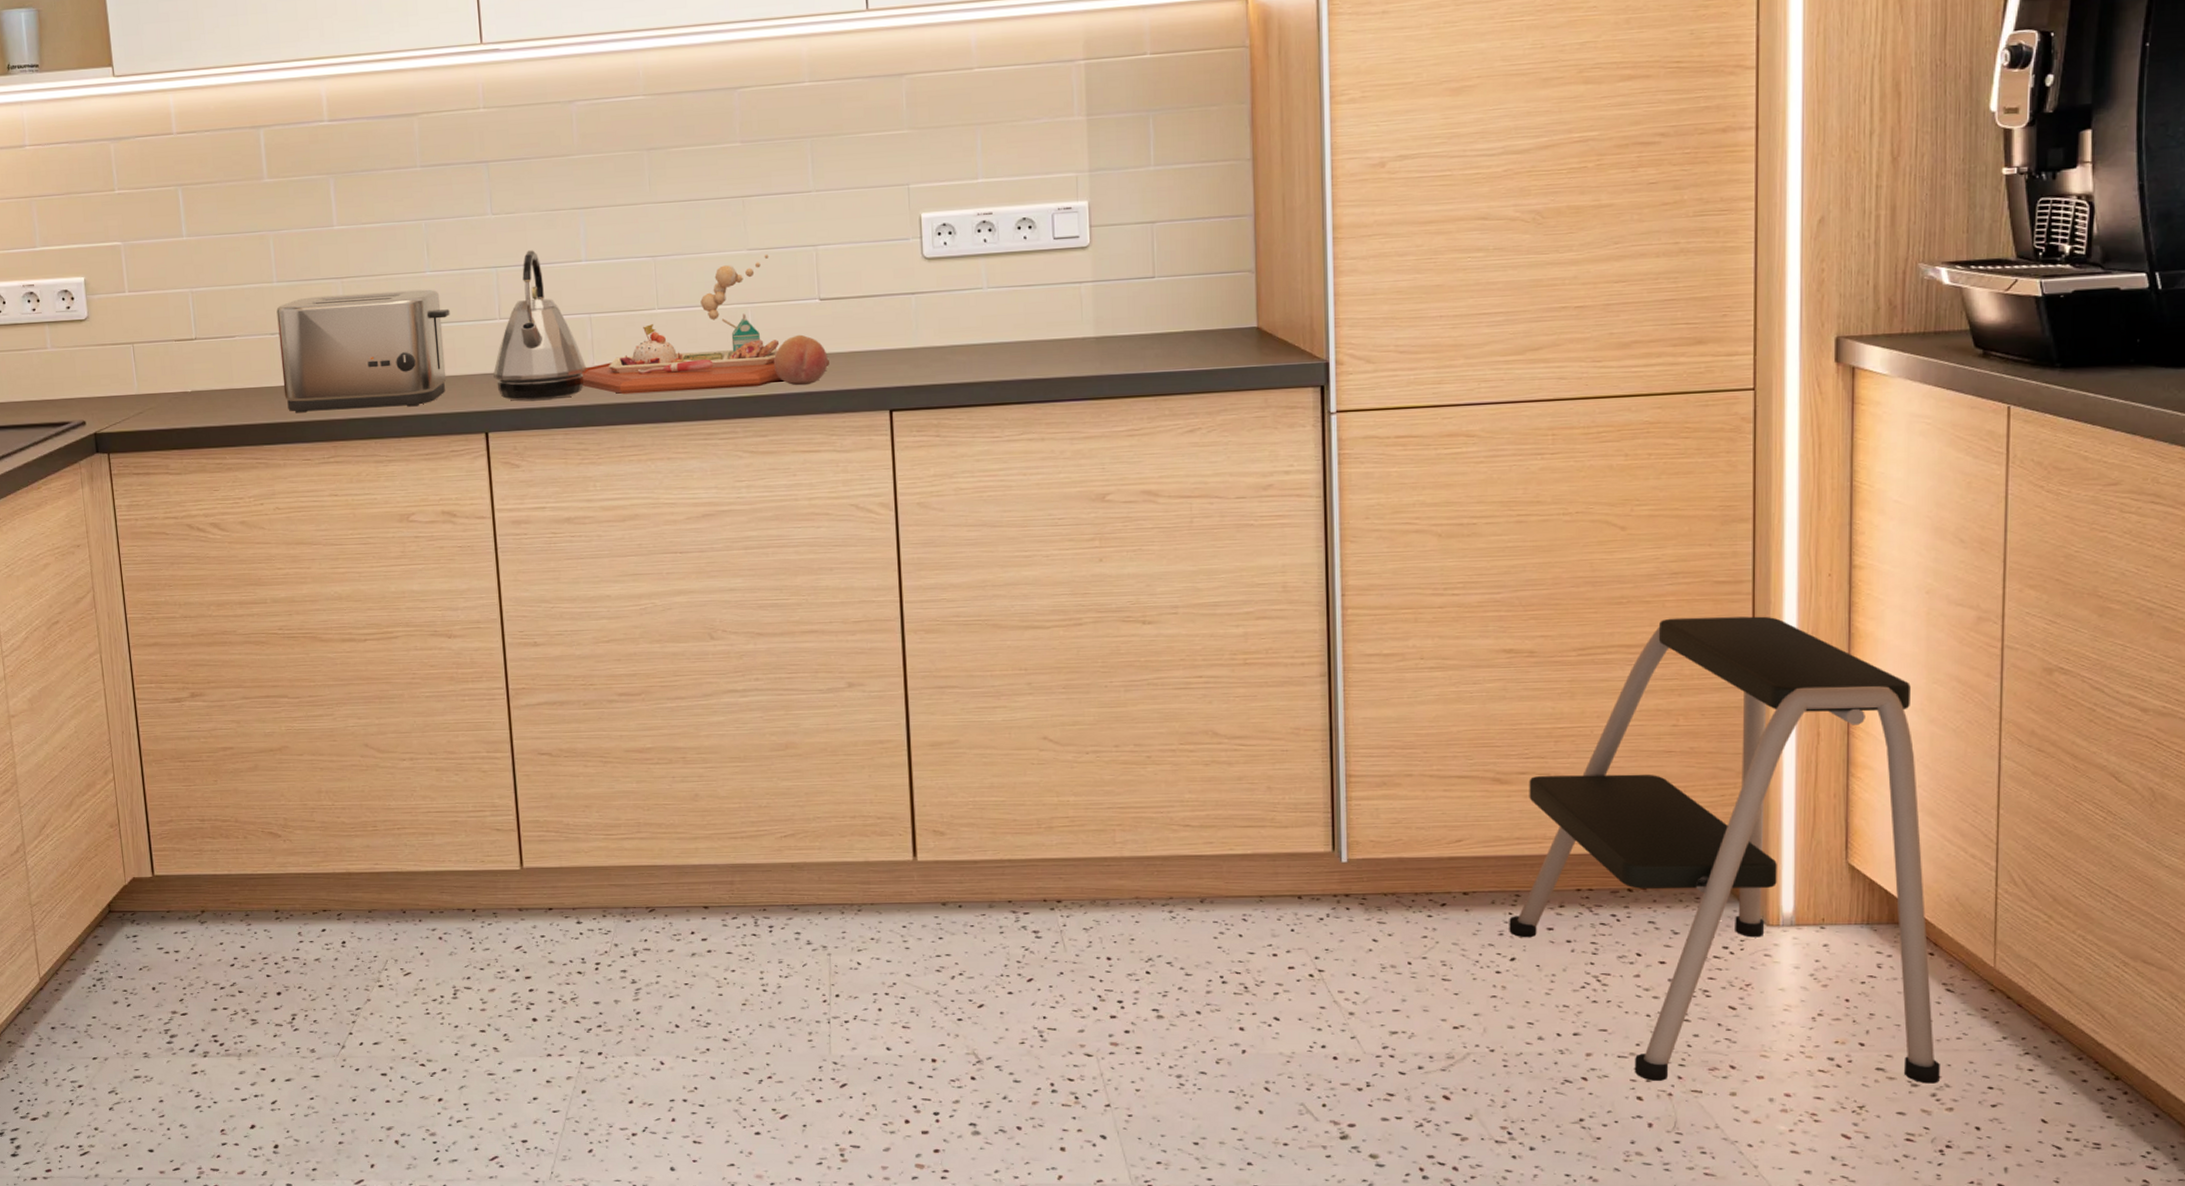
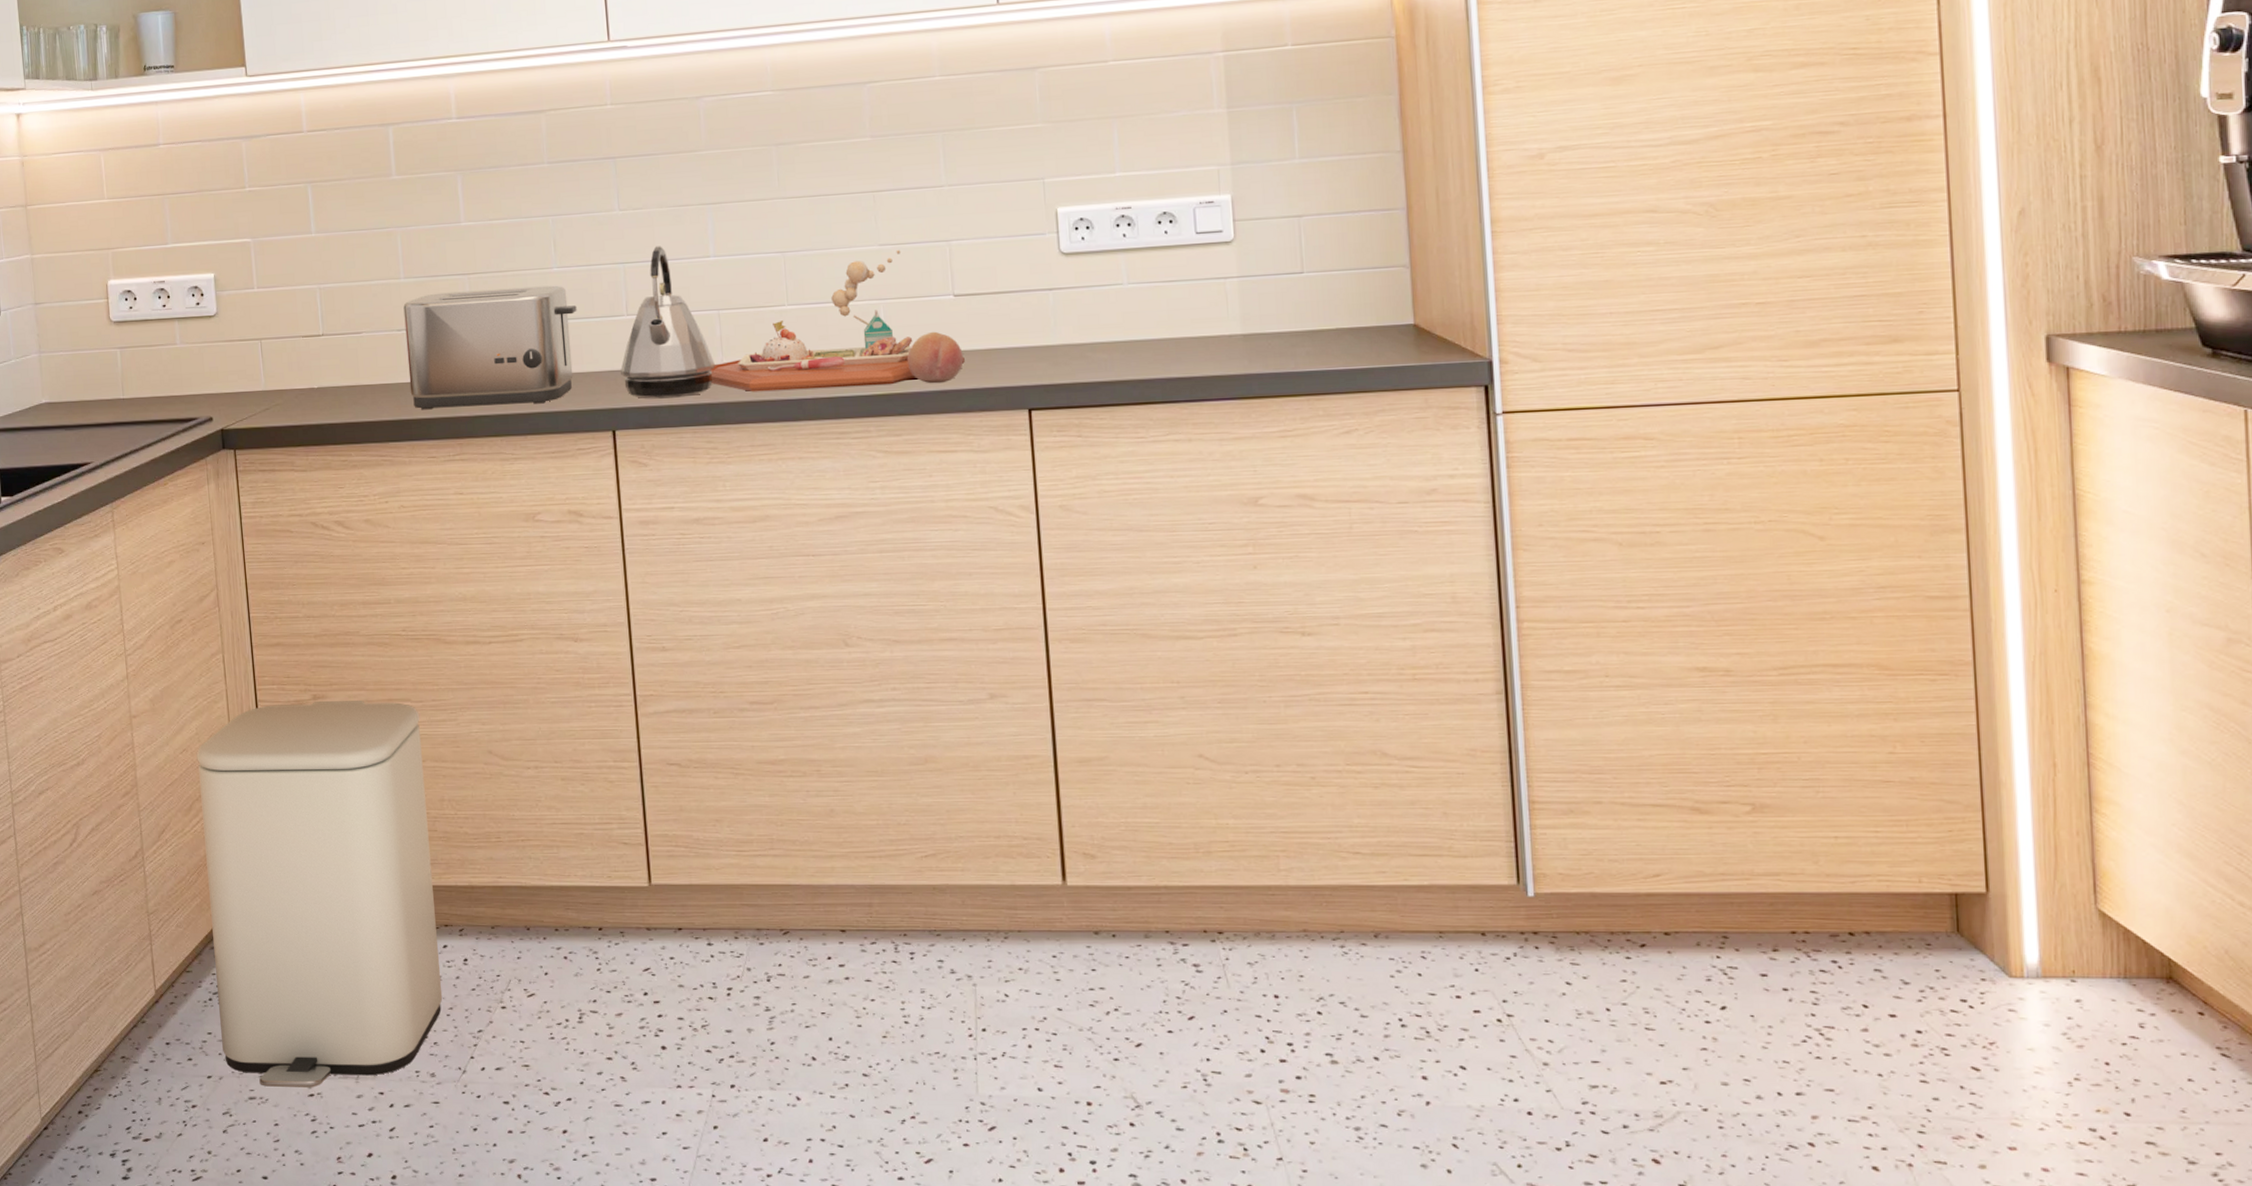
pedal bin: none [75,698,322,1066] -> present [196,701,443,1088]
step stool: present [1509,616,1940,1084] -> none [1717,634,2221,1162]

